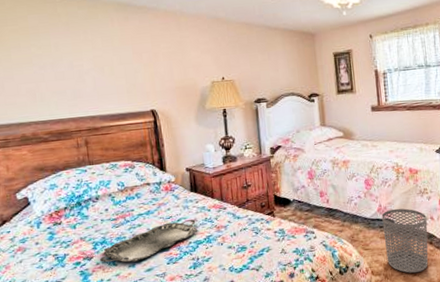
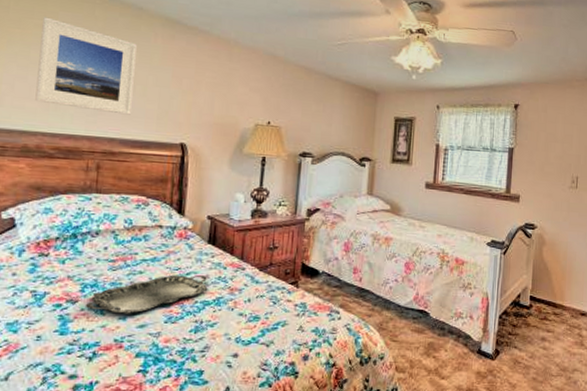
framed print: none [15,22,104,97] -> present [35,17,137,115]
waste bin: present [381,208,429,273] -> none [415,300,466,375]

